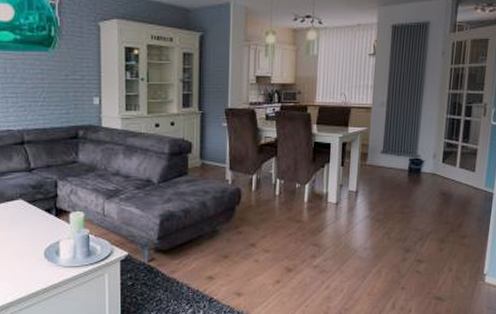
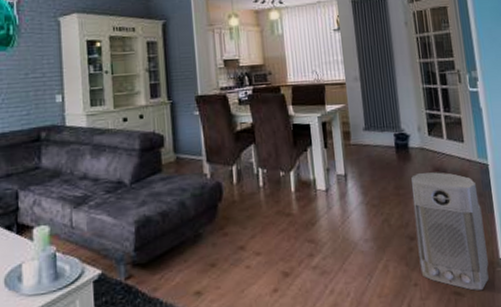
air purifier: none [409,195,477,299] -> present [411,172,489,291]

